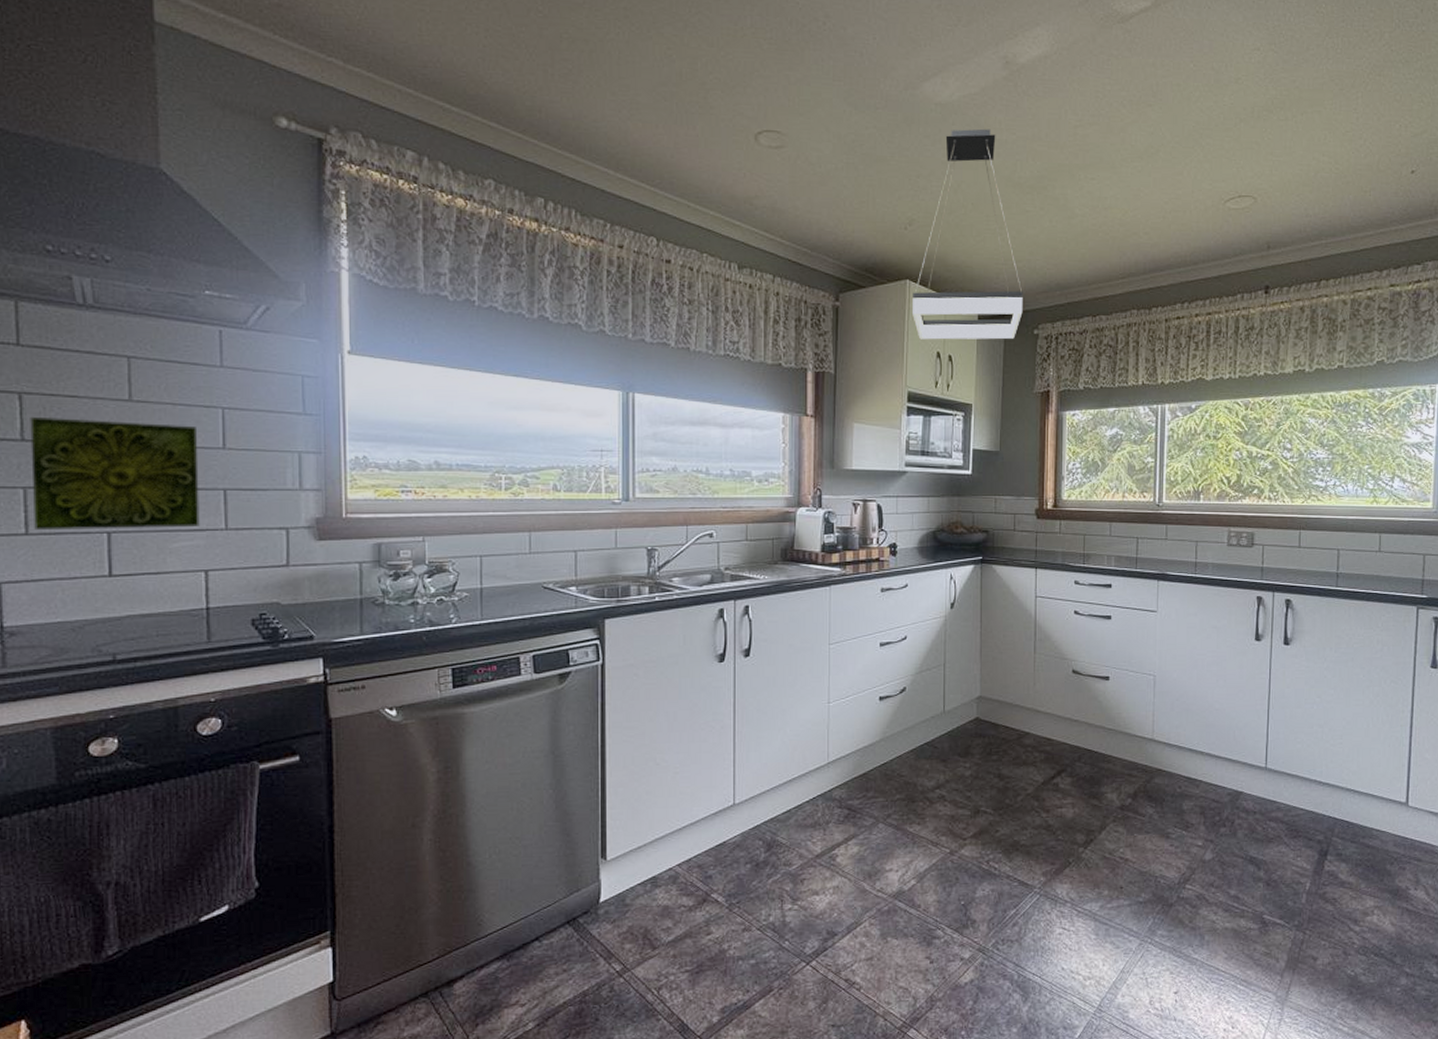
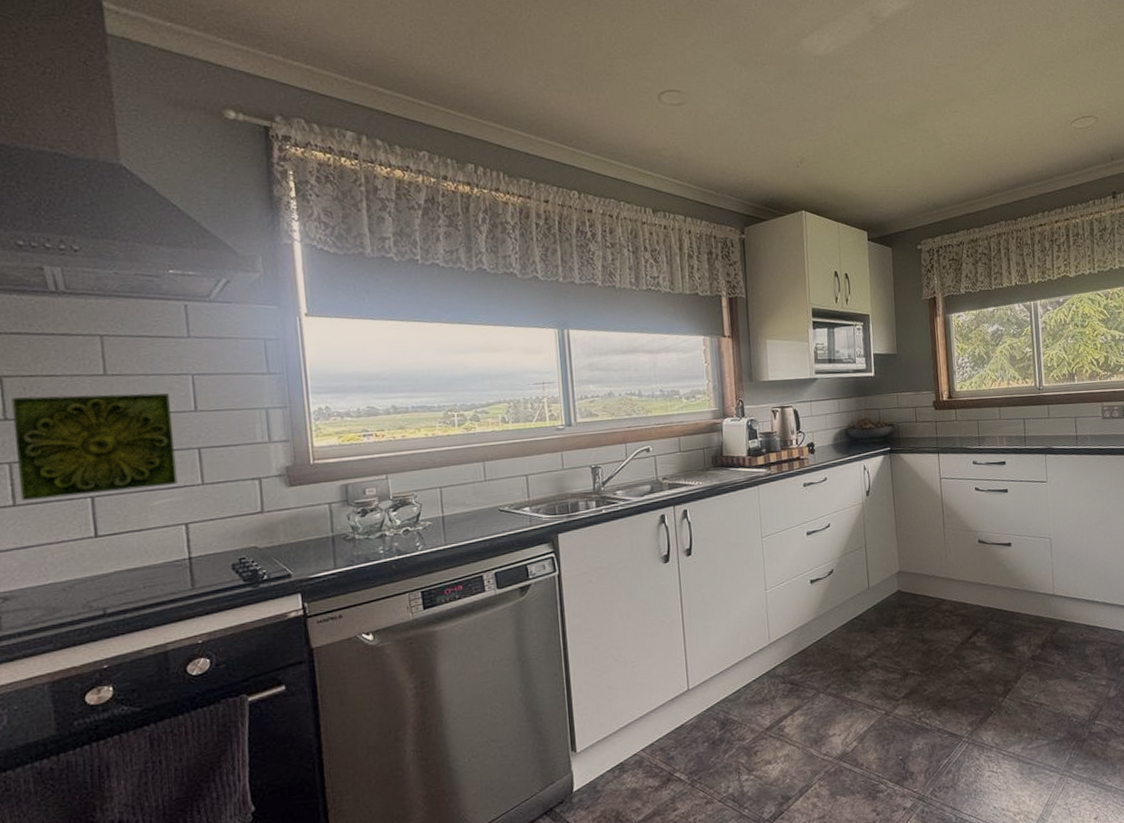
pendant light: present [913,128,1023,340] -> none [809,75,906,262]

